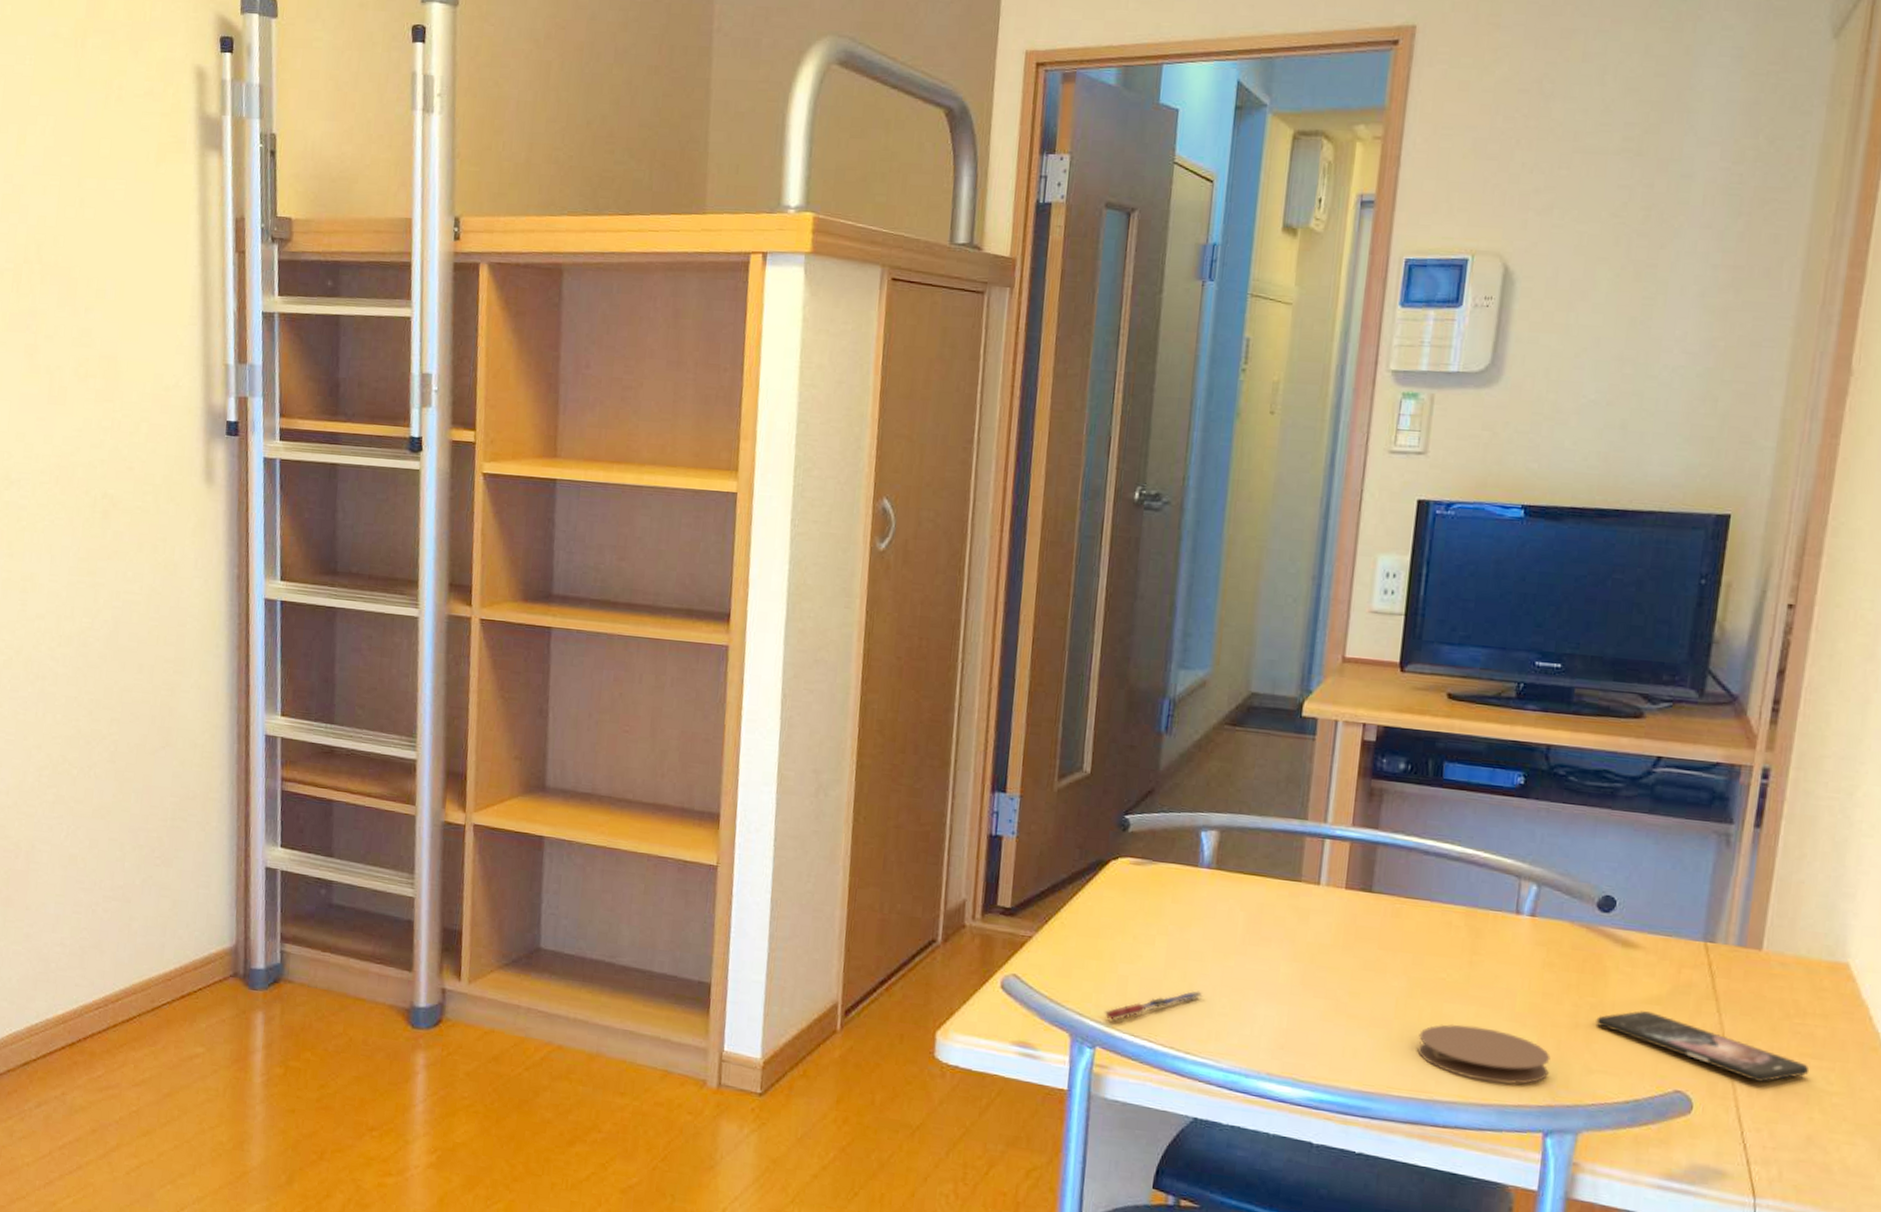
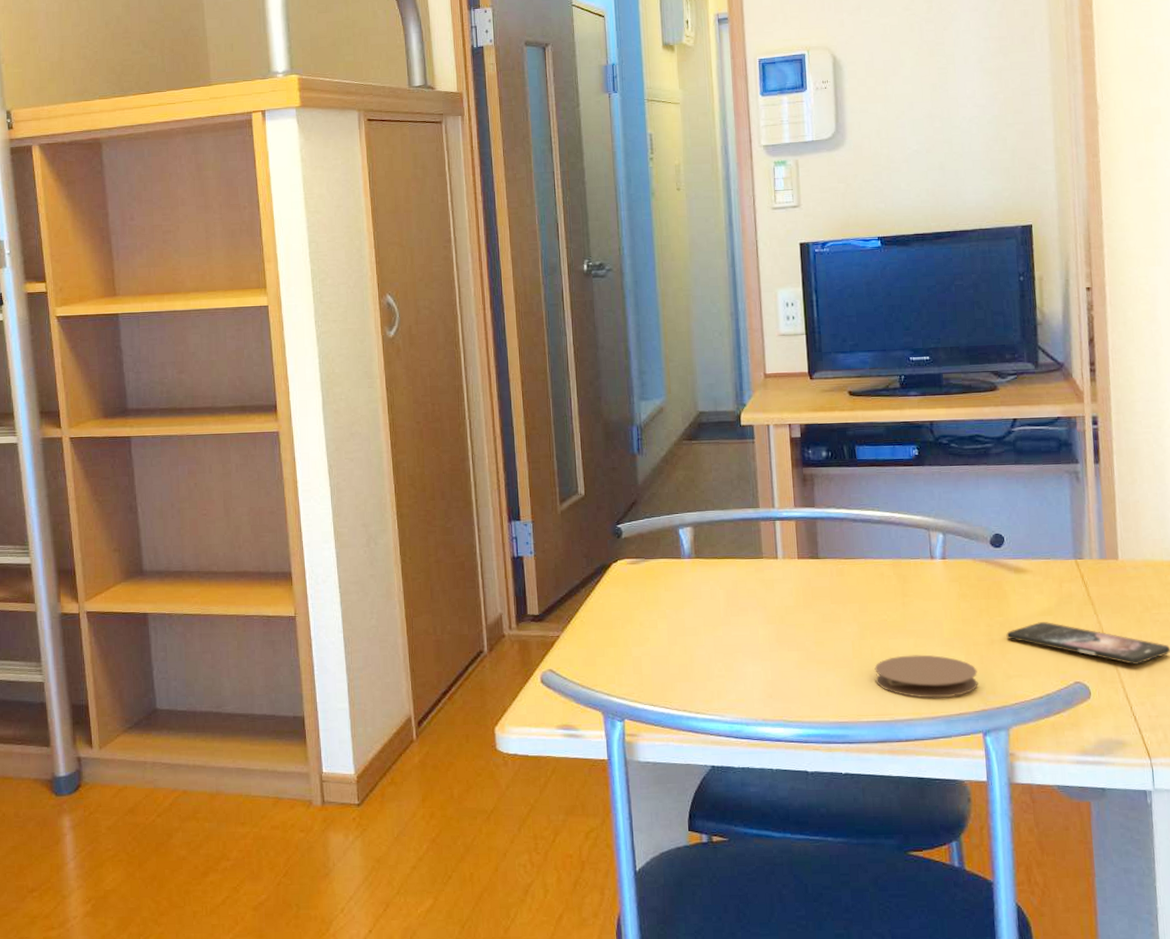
pen: present [1103,991,1203,1021] -> none [626,660,702,695]

